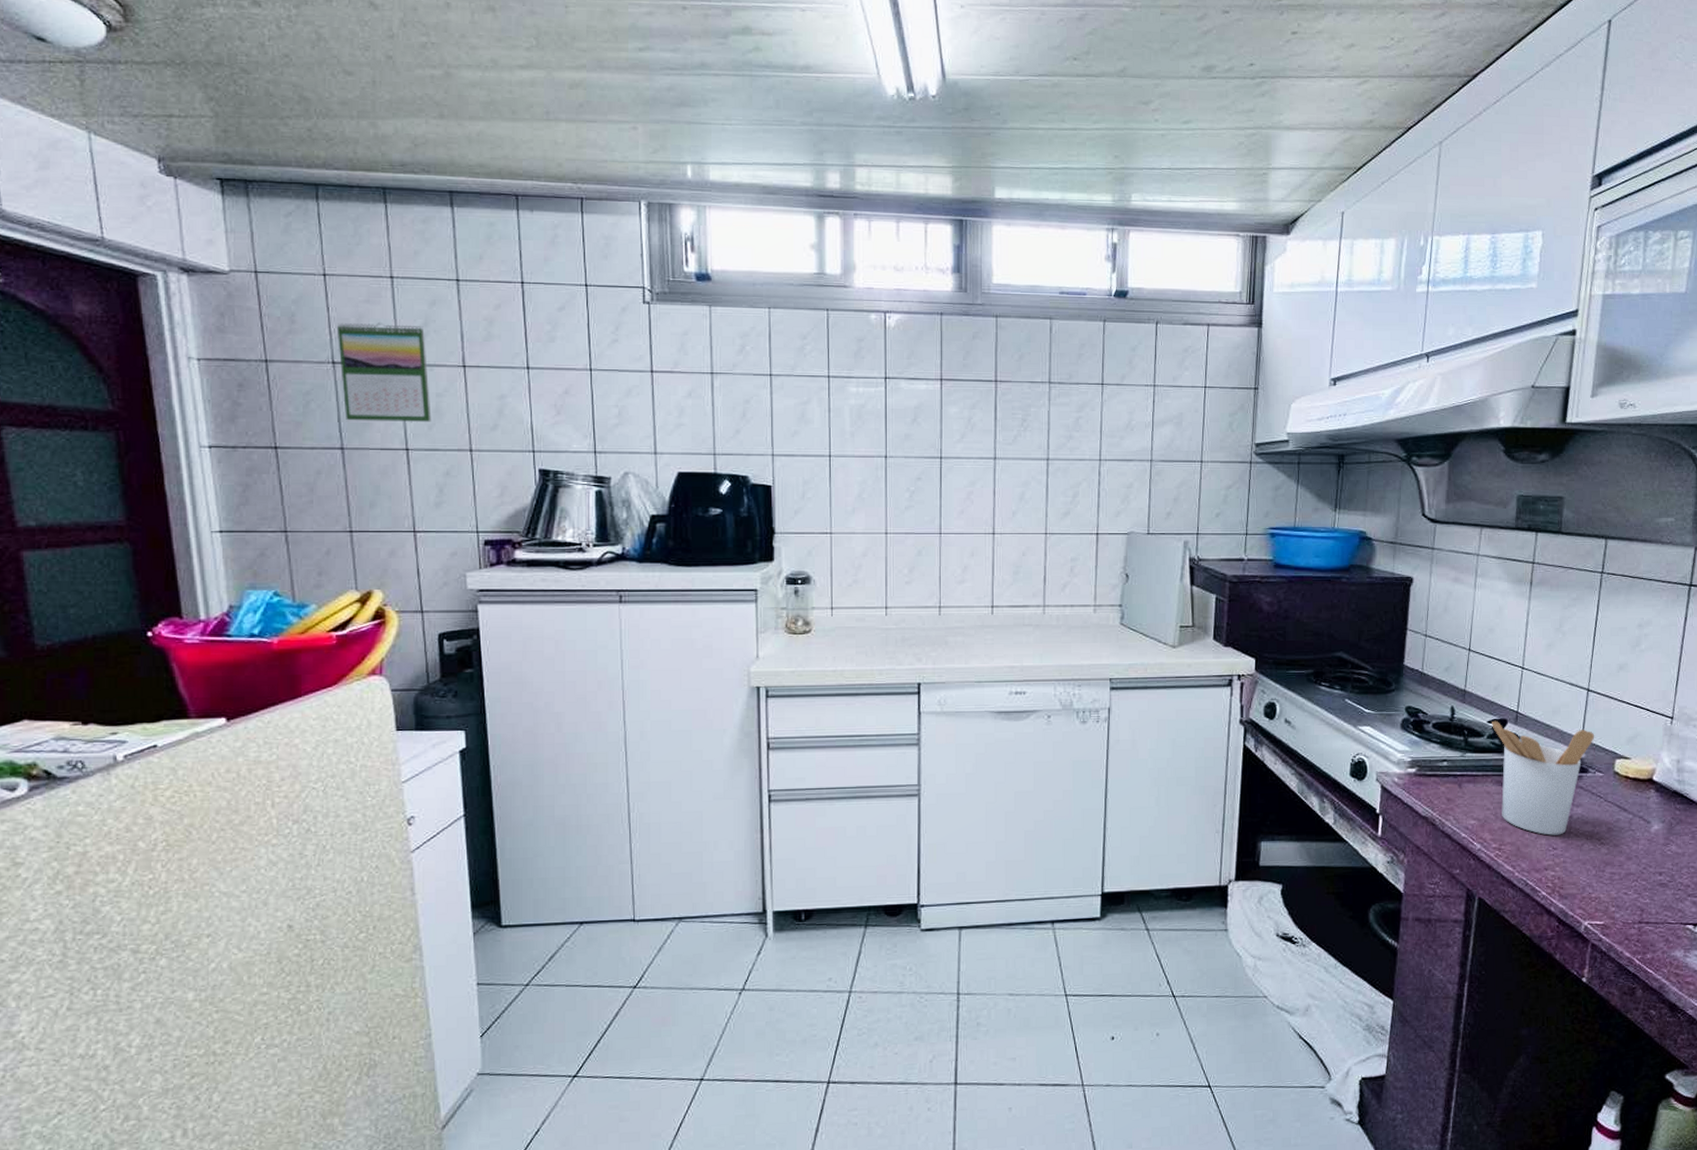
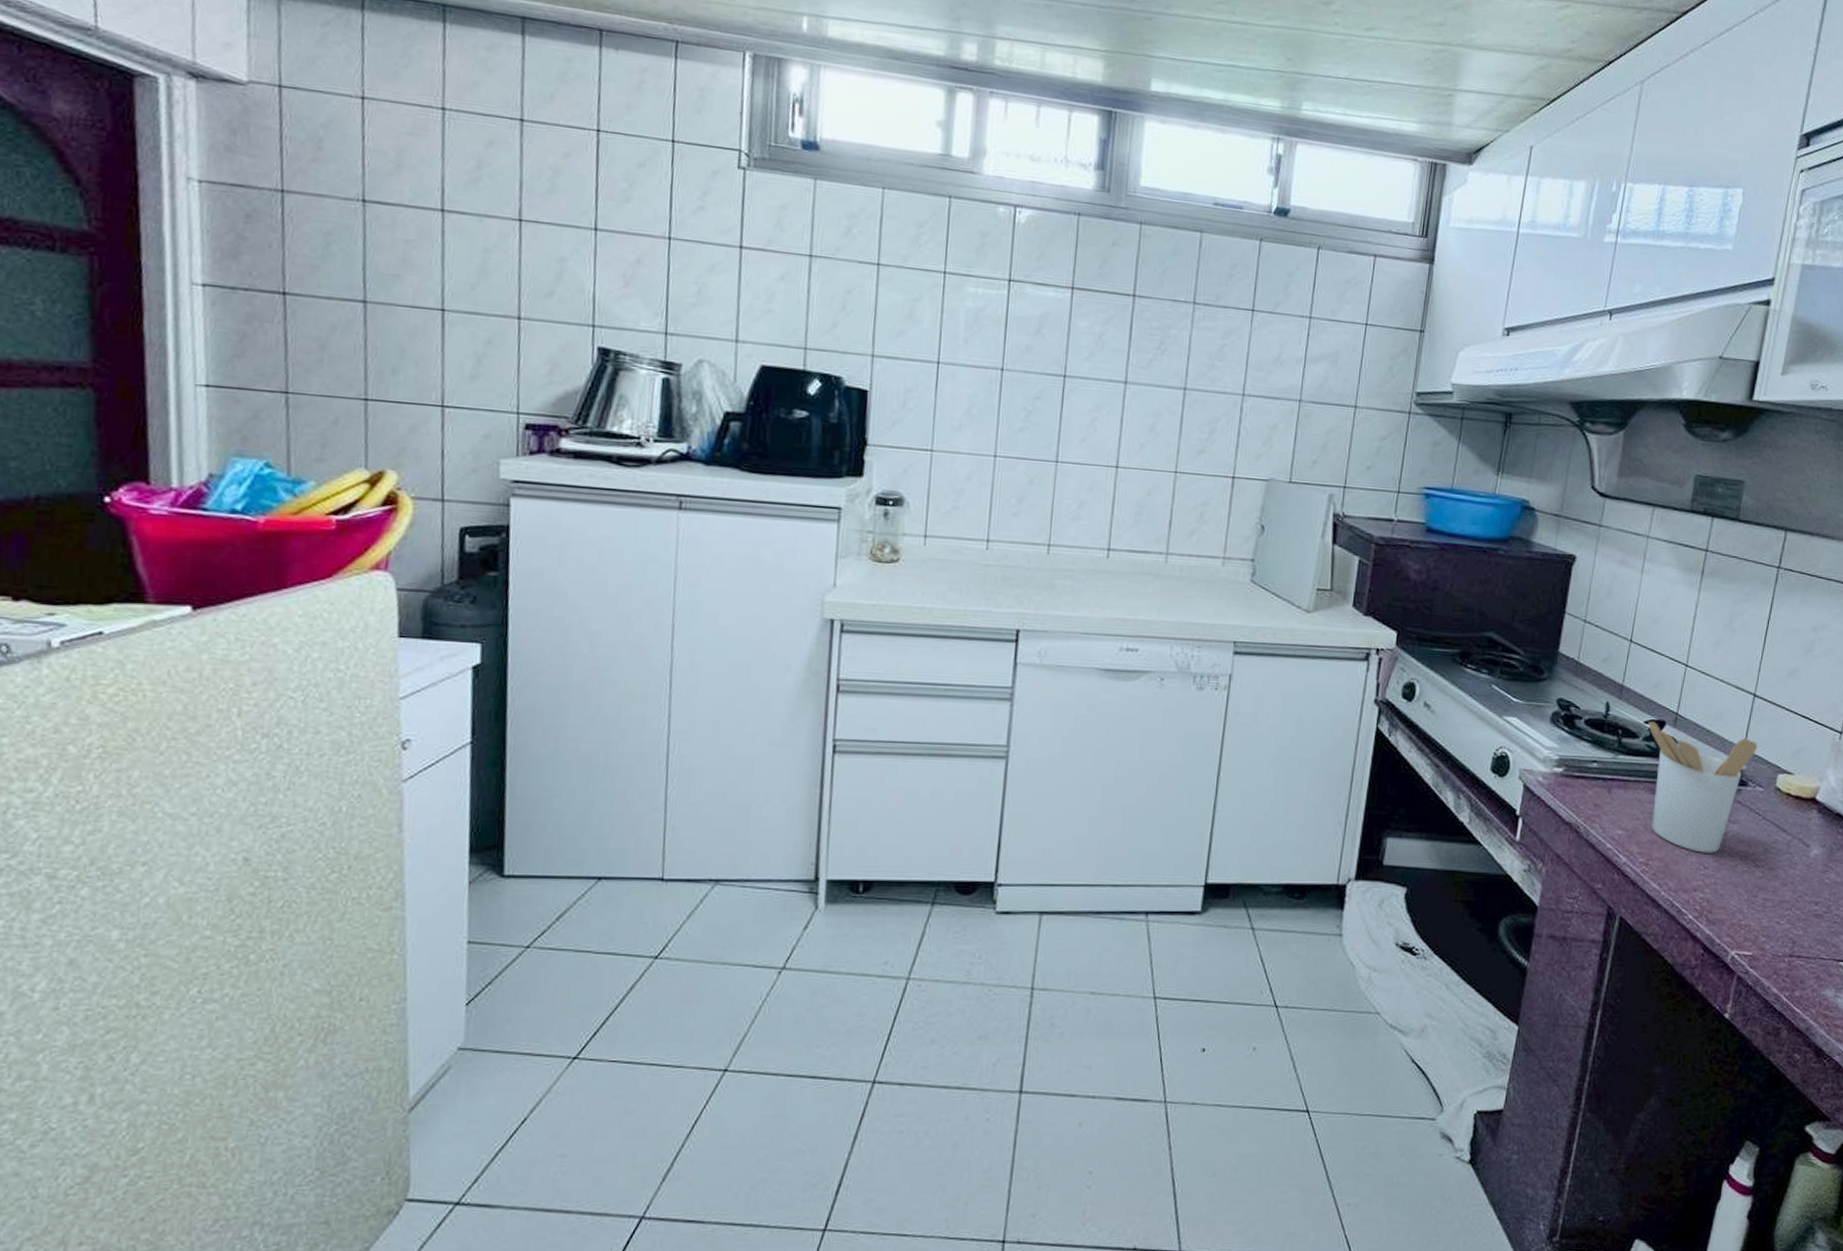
calendar: present [336,323,432,422] -> none [371,155,477,281]

